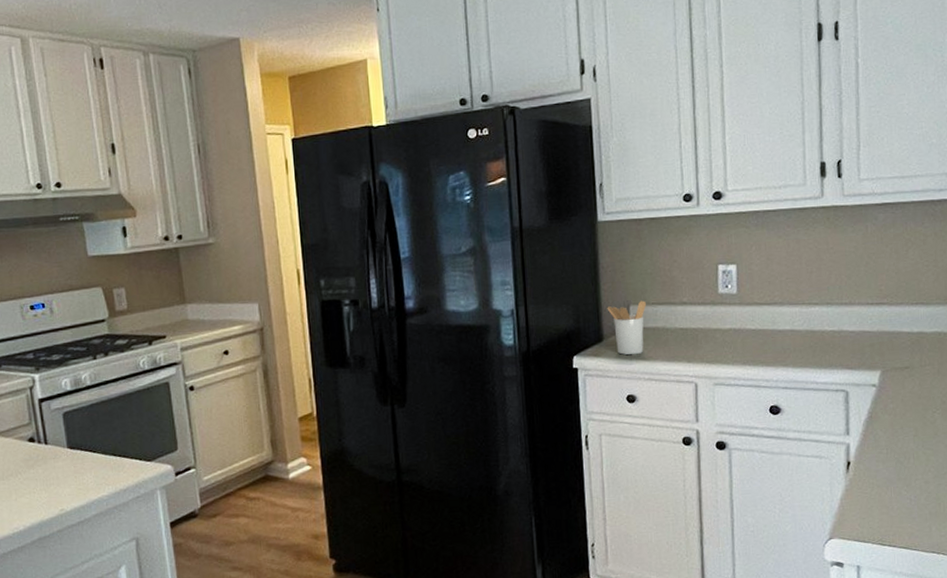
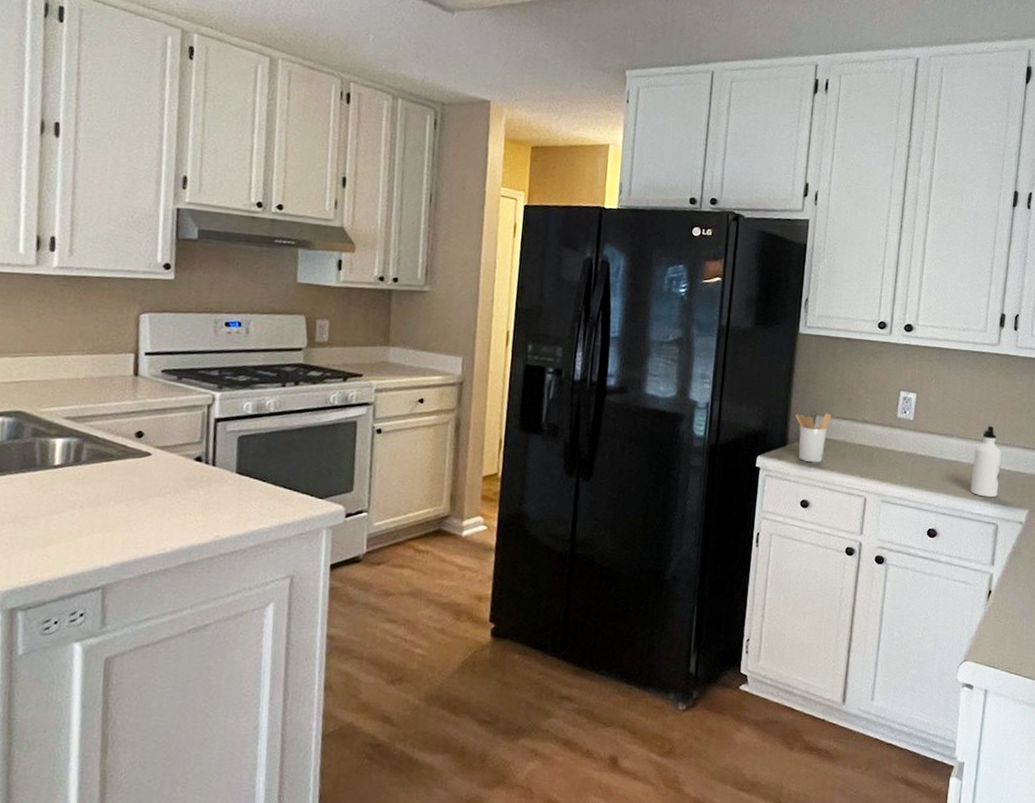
water bottle: none [810,285,844,364] -> present [970,425,1002,498]

